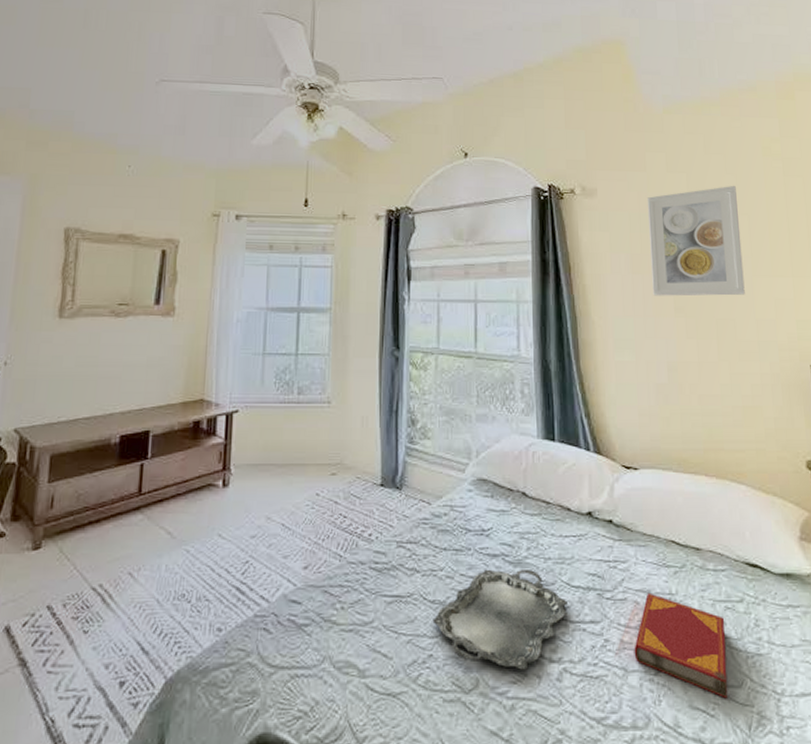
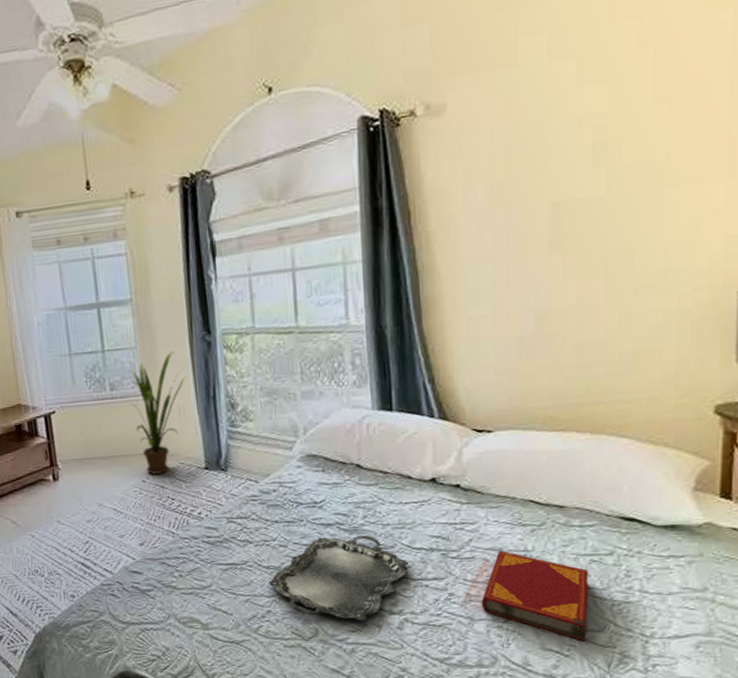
house plant: none [316,362,373,488] -> present [128,351,187,475]
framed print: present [647,185,745,296] -> none [517,61,654,233]

